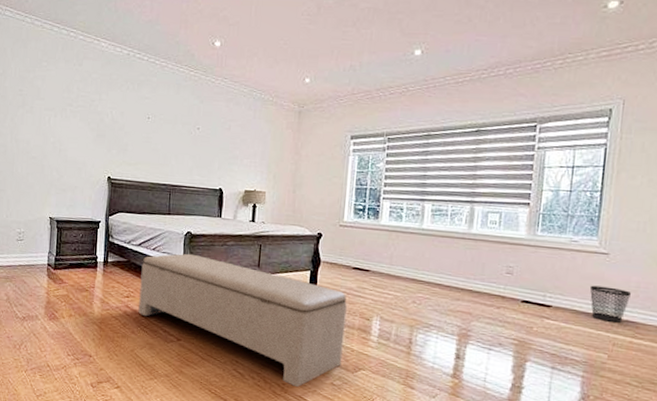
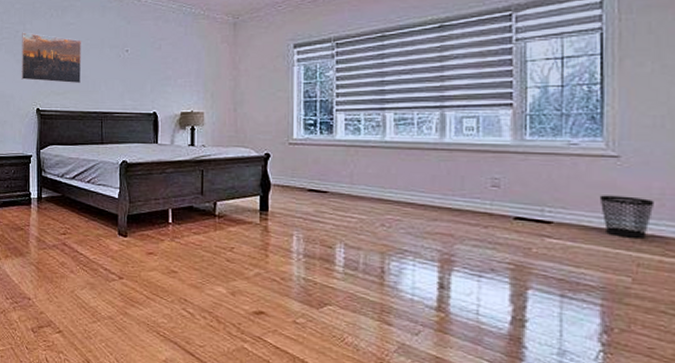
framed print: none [94,102,156,157] -> present [21,32,82,84]
bench: present [138,253,347,388] -> none [76,184,304,328]

